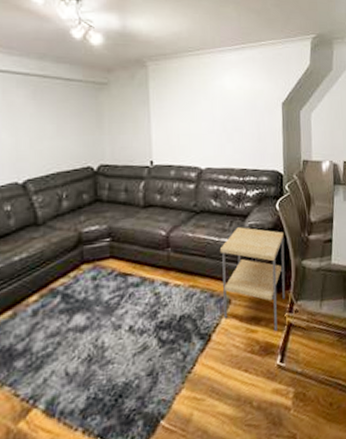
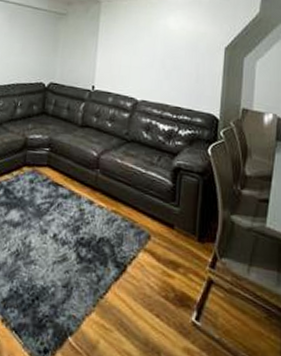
side table: present [219,227,285,332] -> none [142,164,214,285]

